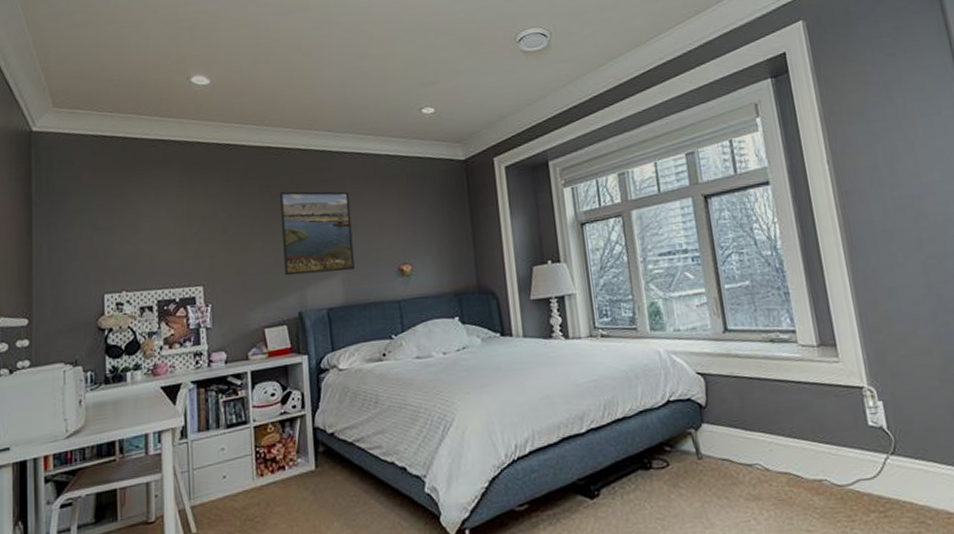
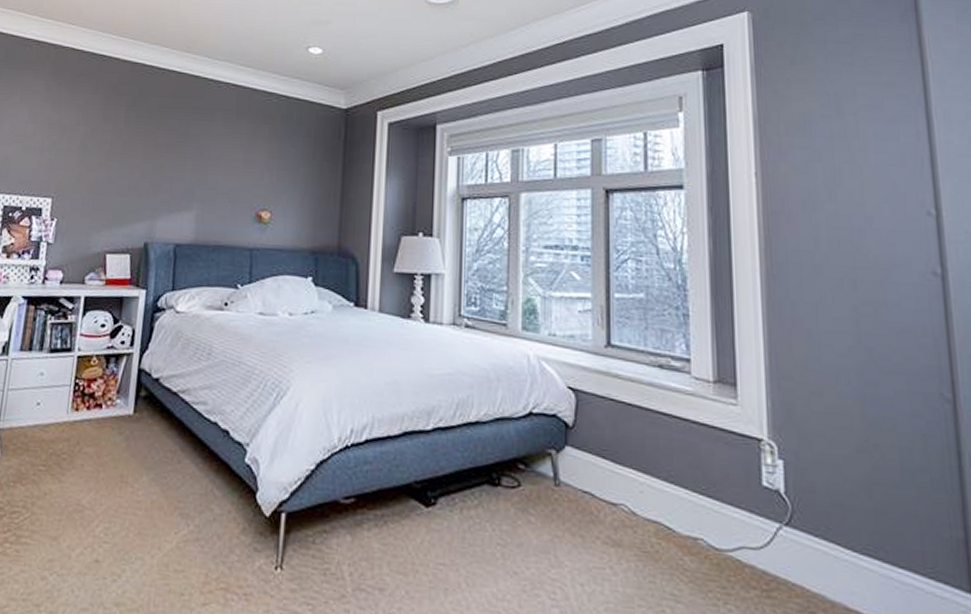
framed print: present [279,191,355,276] -> none [137,113,218,208]

